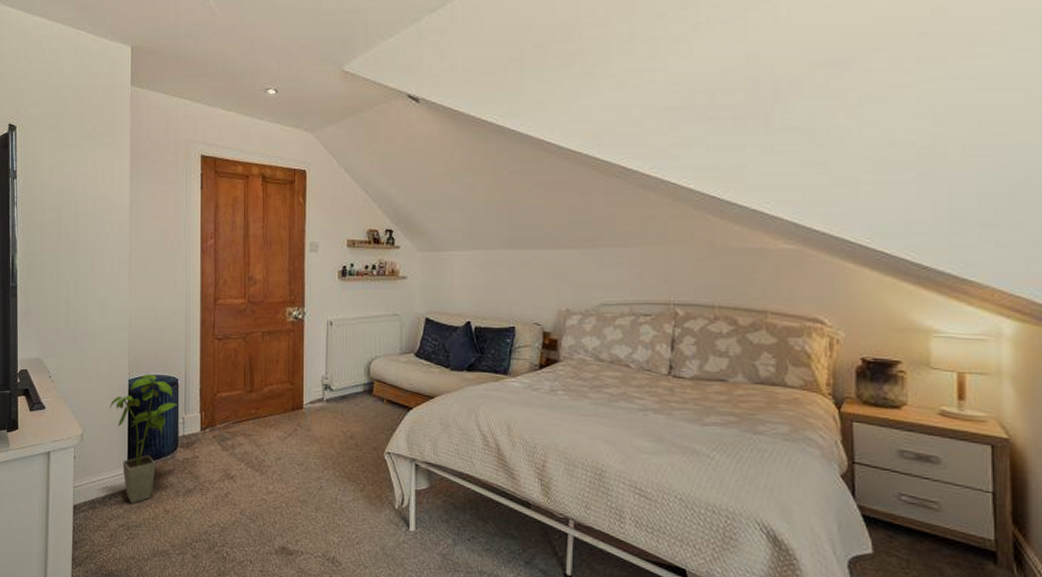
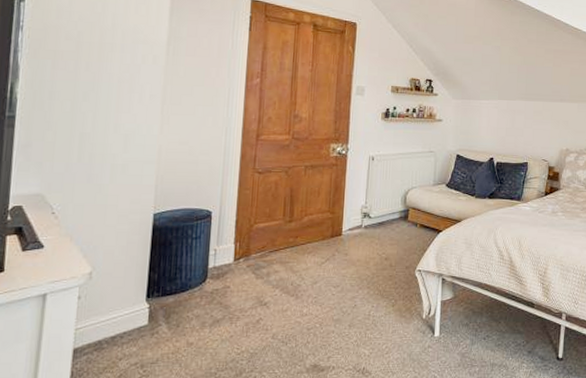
house plant: present [109,374,179,503] -> none [128,208,212,340]

